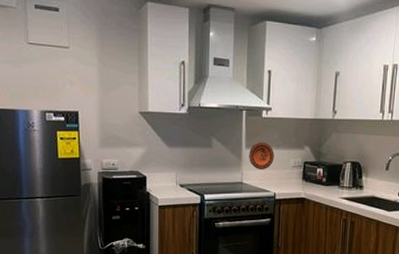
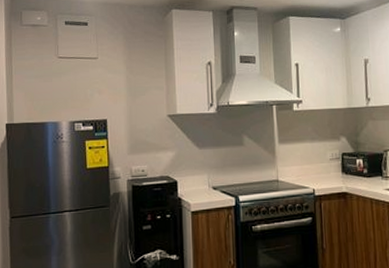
decorative plate: present [249,142,274,169] -> none [283,135,310,165]

